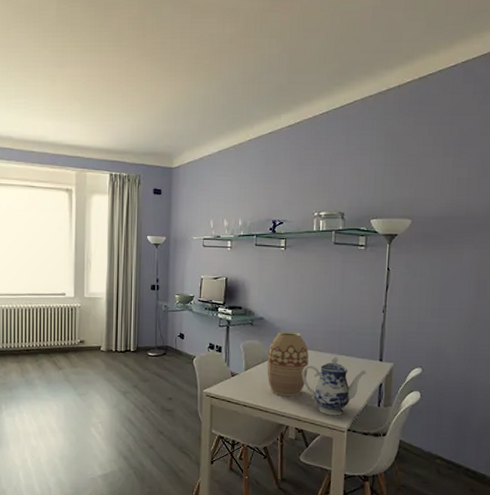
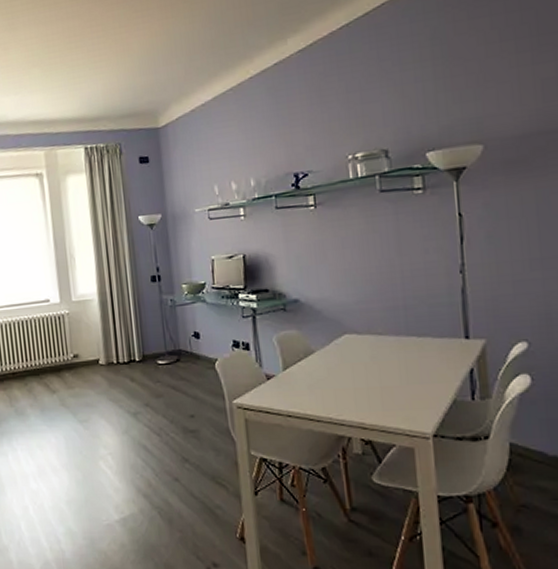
vase: present [267,331,309,397] -> none [310,313,368,399]
teapot: present [301,356,367,416] -> none [359,339,449,419]

